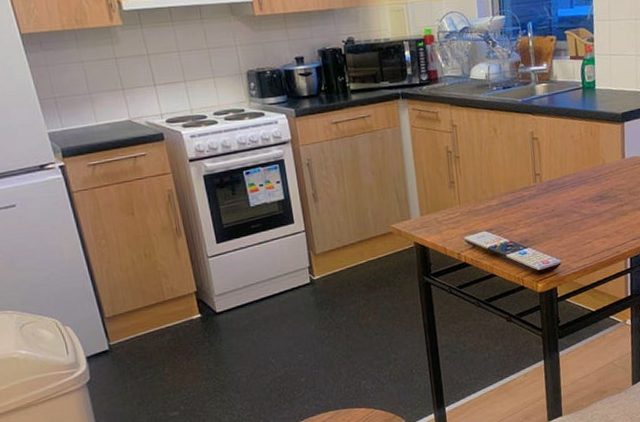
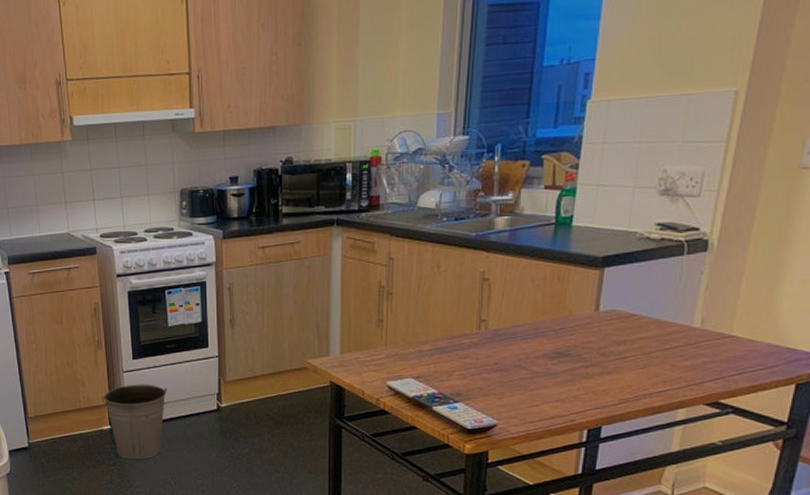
bucket: none [187,266,258,346] -> present [102,384,168,460]

